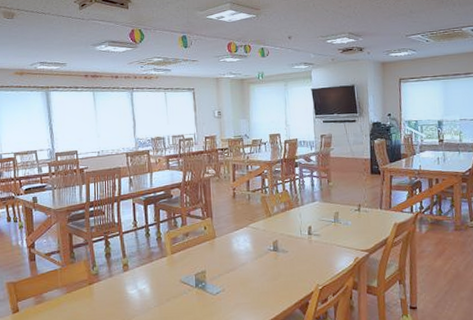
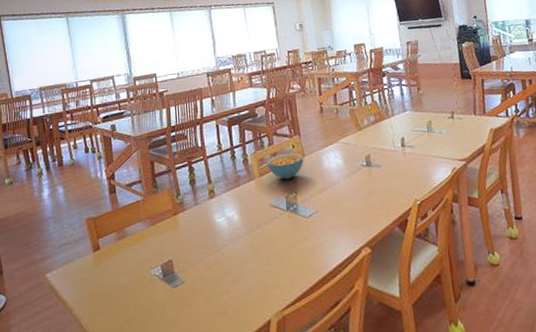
cereal bowl: none [179,233,215,258] -> present [266,152,304,179]

